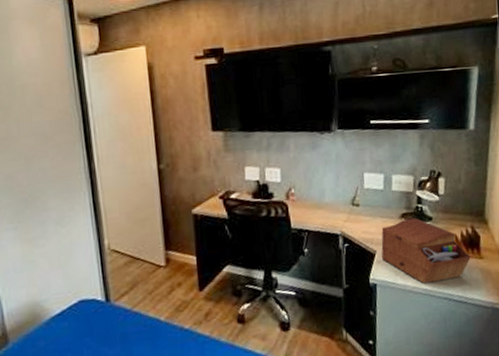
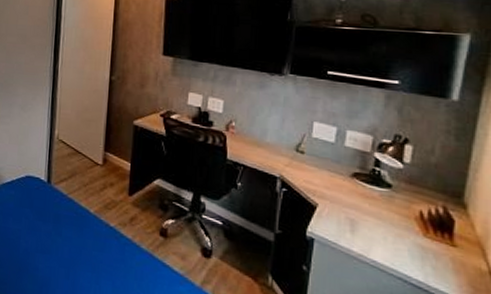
sewing box: present [381,217,471,284] -> none [323,178,439,260]

